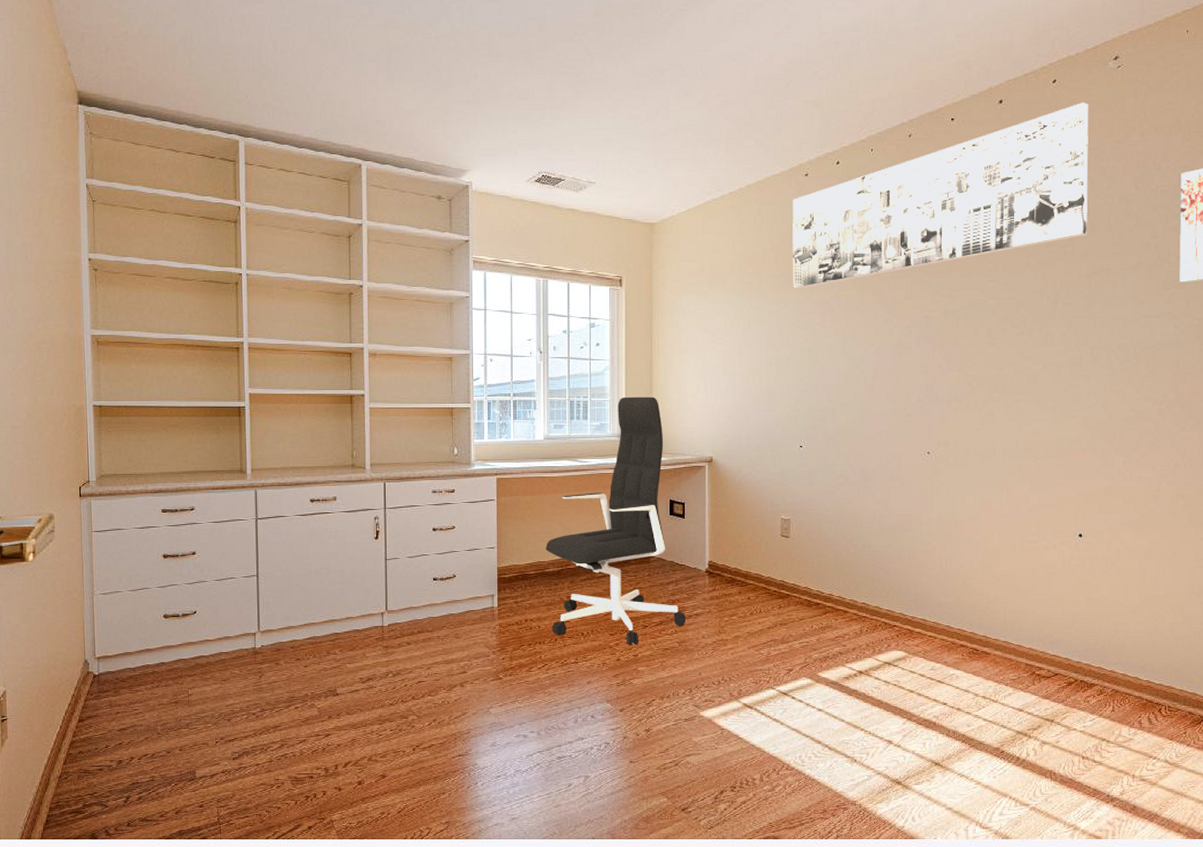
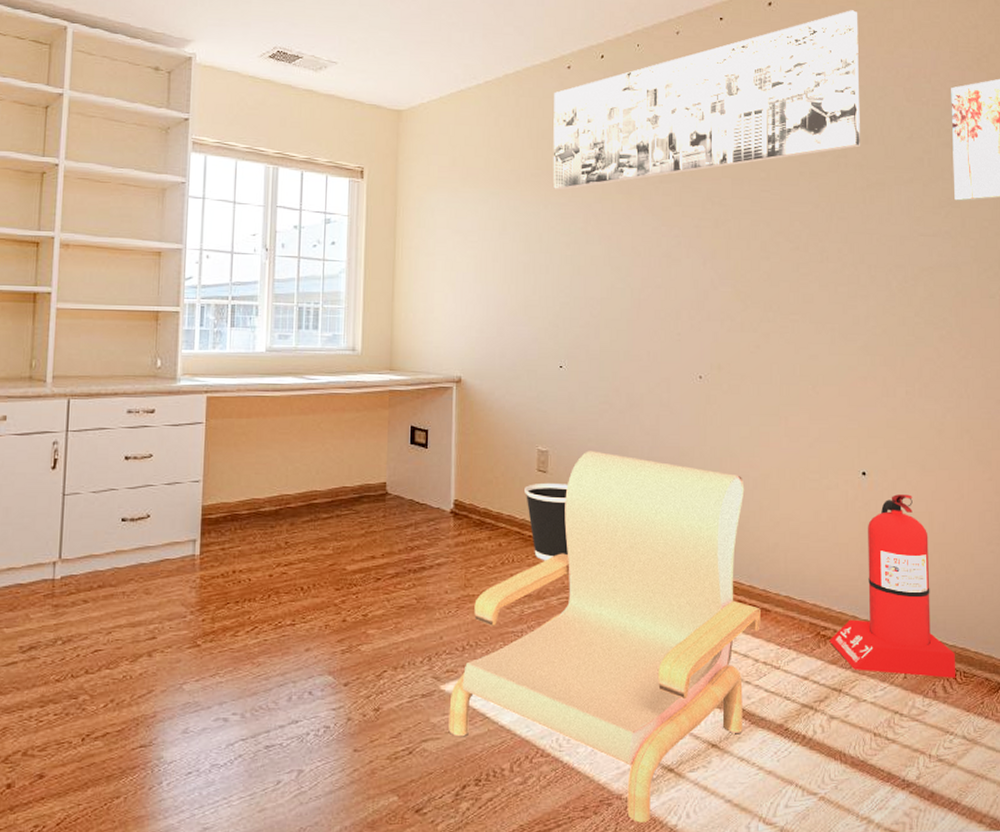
office chair: present [545,396,685,646] -> none [261,304,426,603]
armchair: none [708,518,981,824] -> present [448,451,761,823]
wastebasket: none [770,546,809,612] -> present [524,482,569,561]
fire extinguisher: none [1043,553,1162,712] -> present [829,494,956,678]

